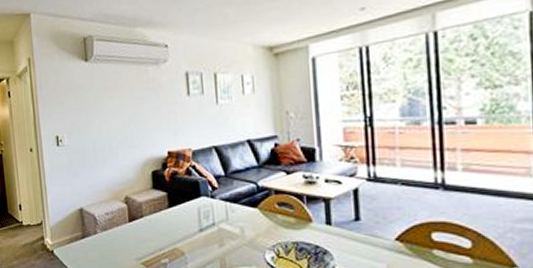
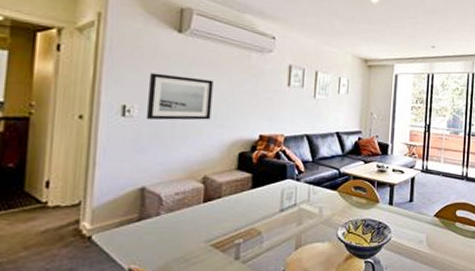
wall art: none [71,101,123,147] -> present [145,73,214,120]

